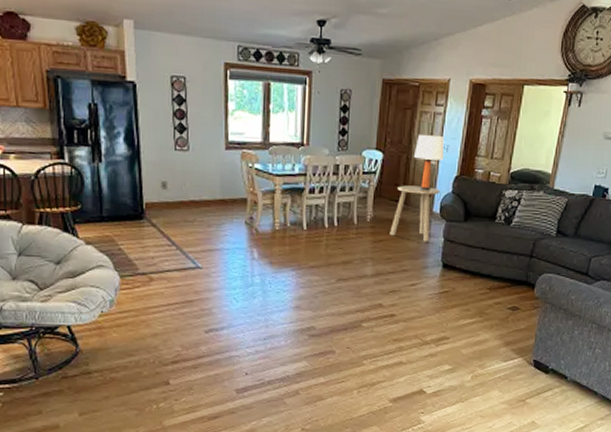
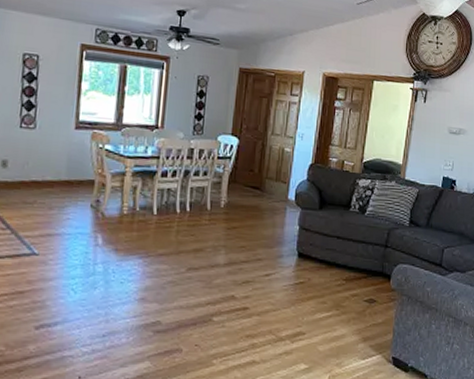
side table: present [389,185,440,242] -> none [244,171,295,230]
lamp: present [413,133,444,191] -> none [268,121,299,178]

